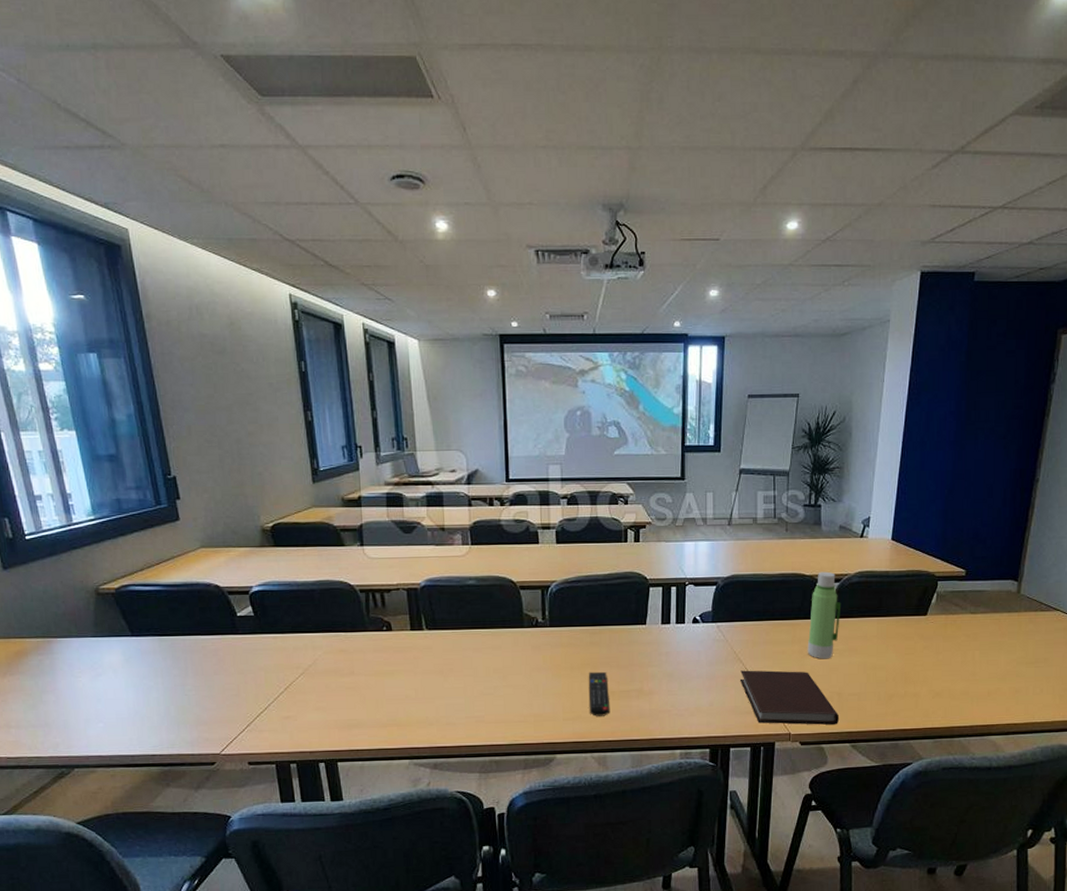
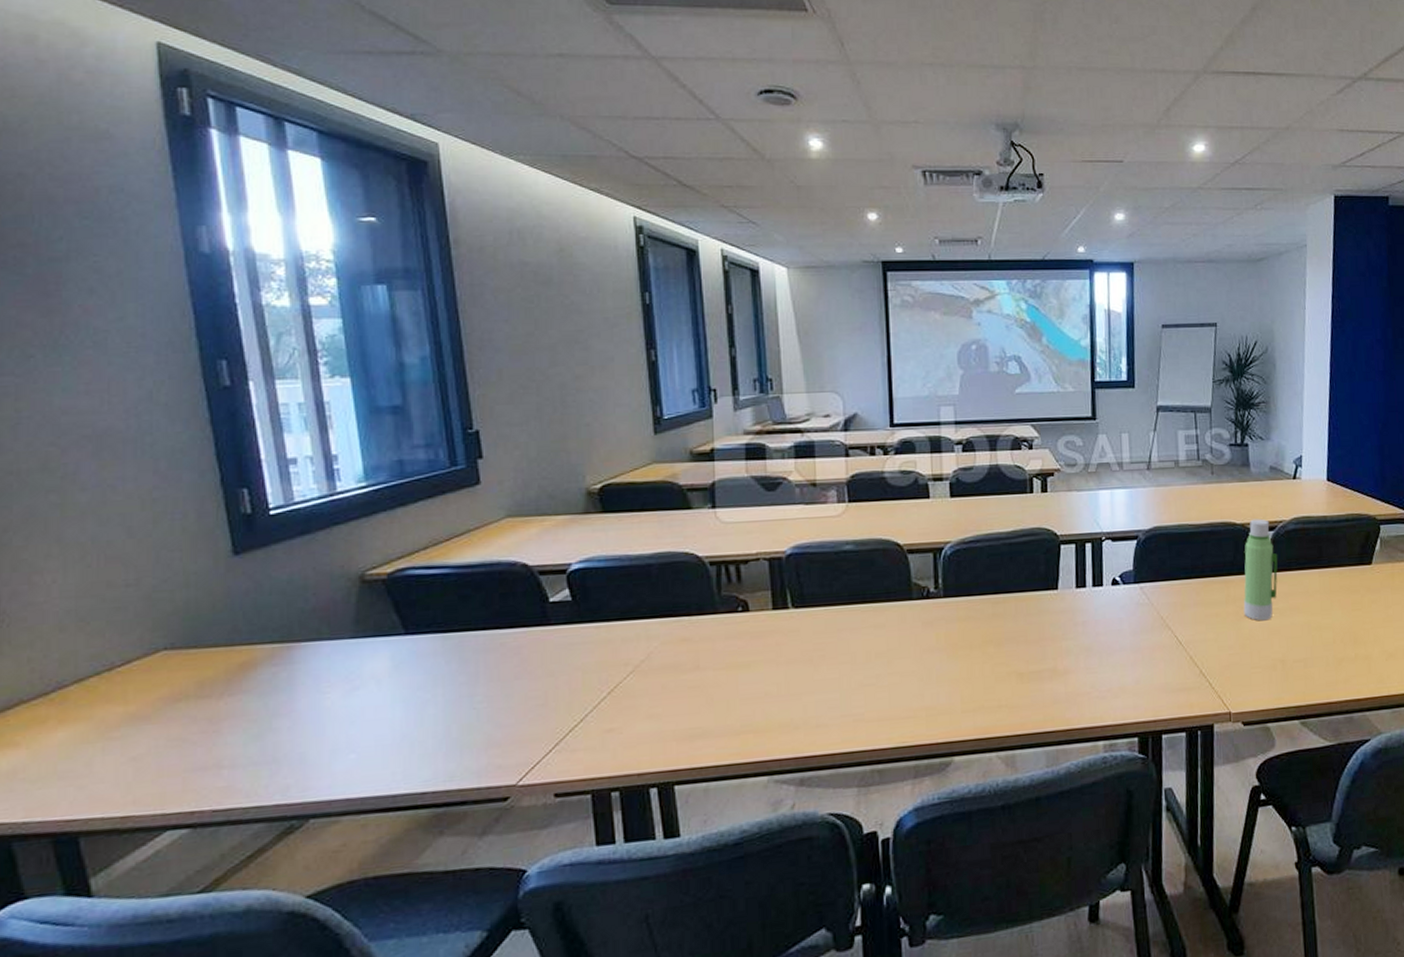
remote control: present [588,671,611,716] -> none [992,649,1019,706]
notebook: present [739,670,839,725] -> none [1169,636,1284,702]

